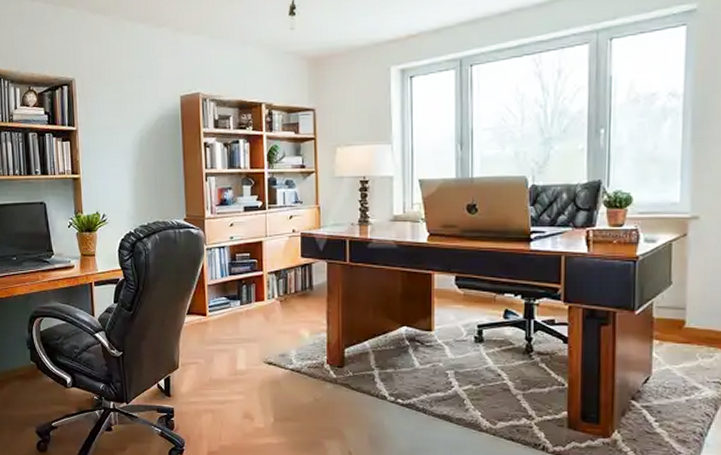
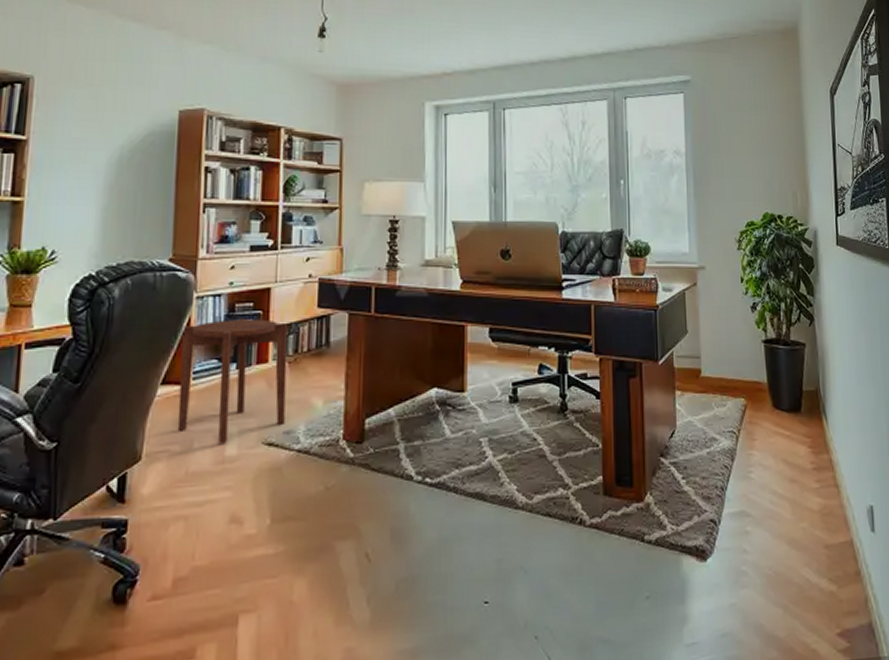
side table: none [199,265,280,360] -> present [177,318,289,444]

